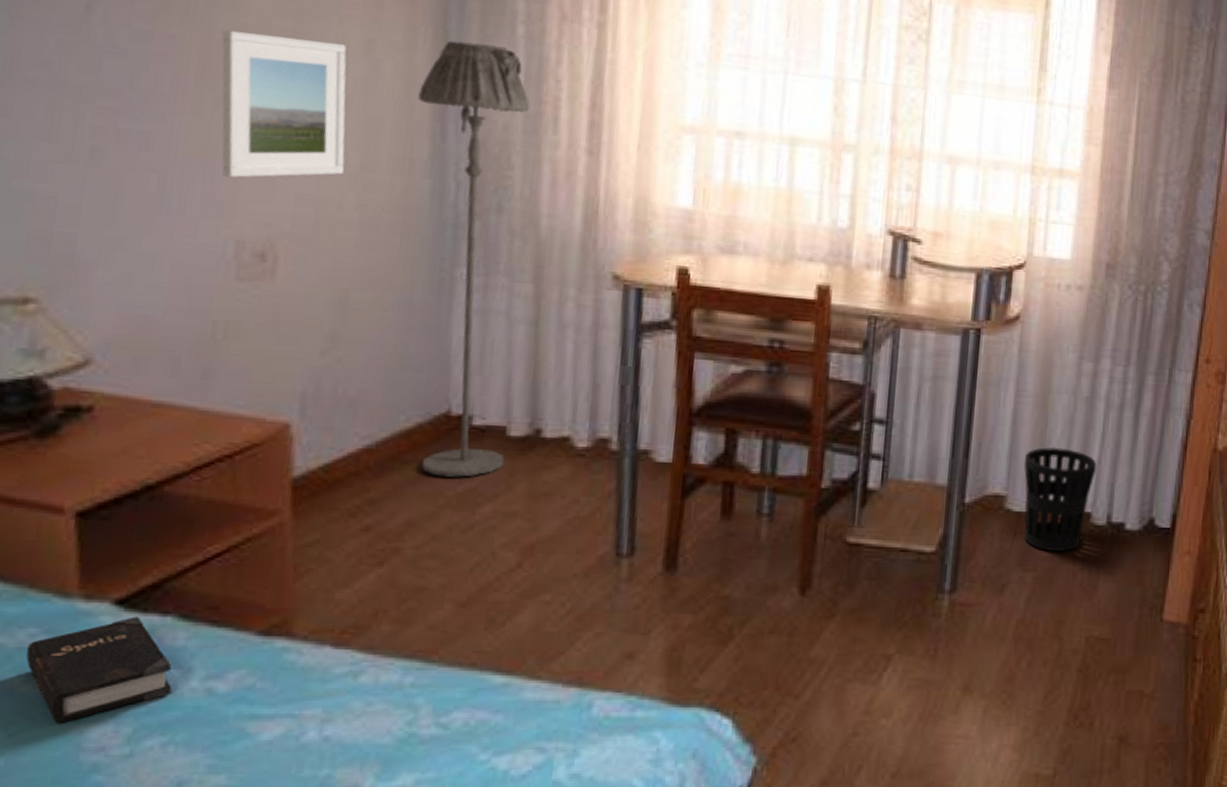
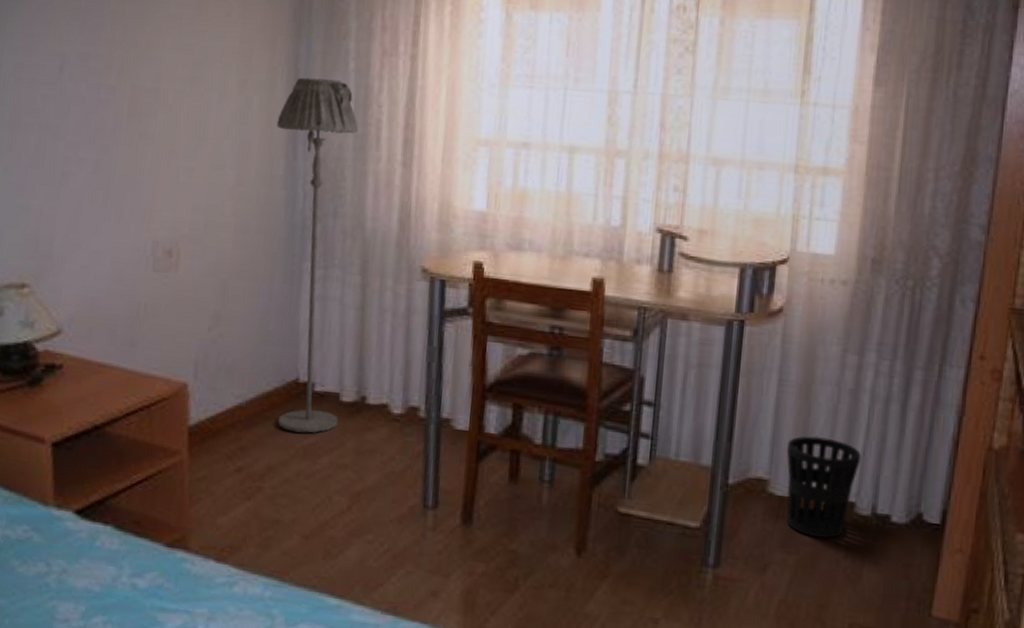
hardback book: present [26,616,172,723] -> none [22,524,110,598]
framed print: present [221,29,347,179] -> none [144,79,227,193]

